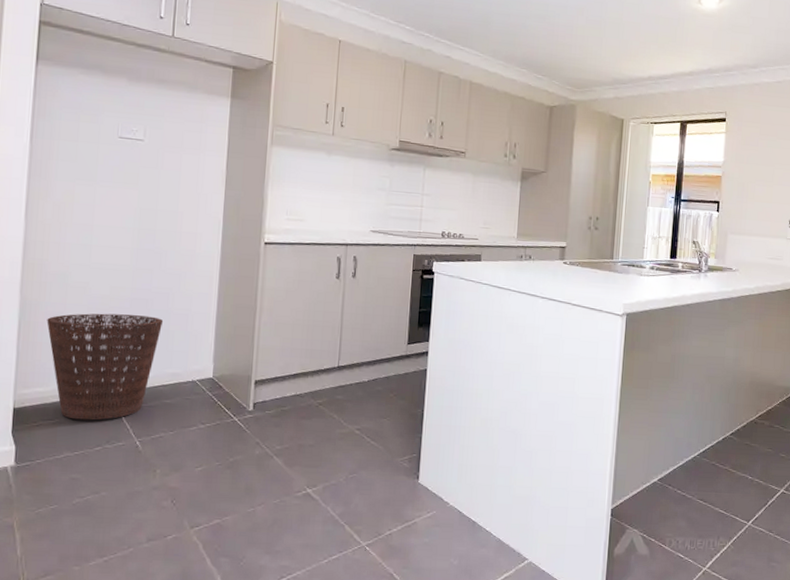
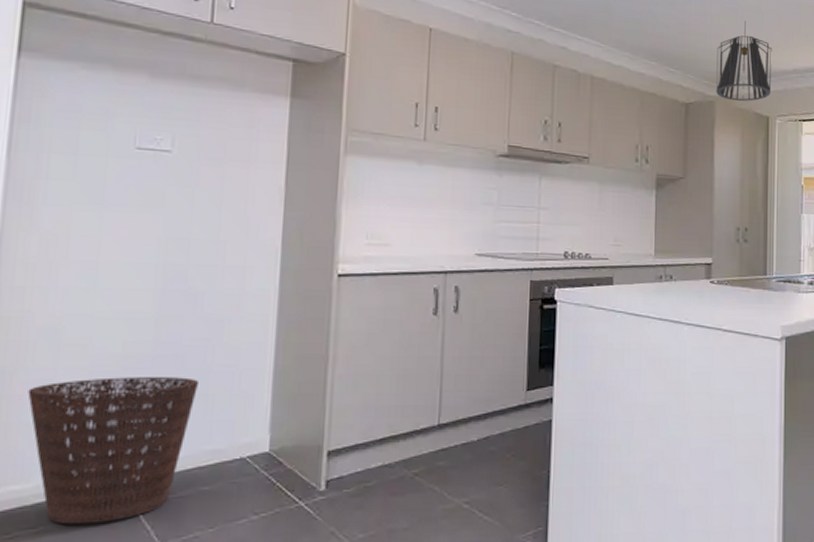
pendant light: none [577,32,630,105] -> present [716,20,772,102]

